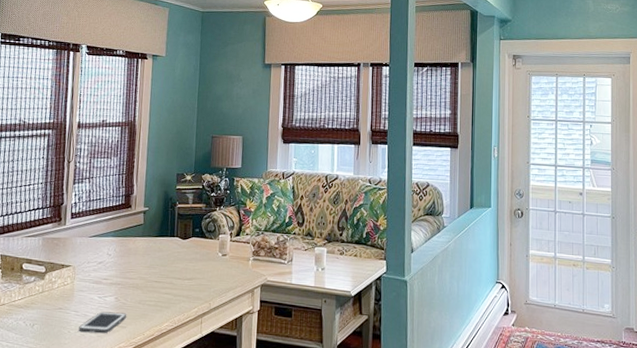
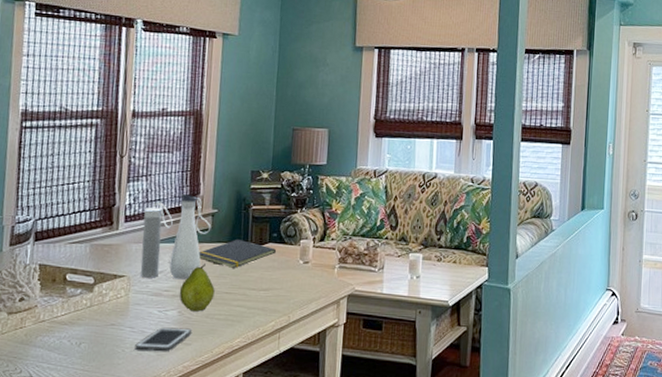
water bottle: none [84,194,143,270] -> present [140,194,212,280]
fruit: none [116,255,146,298] -> present [179,264,215,312]
notepad: none [132,233,199,260] -> present [198,239,277,268]

